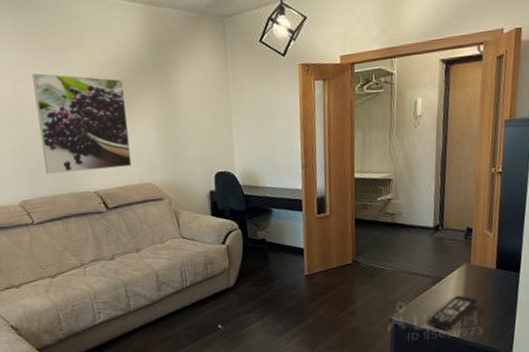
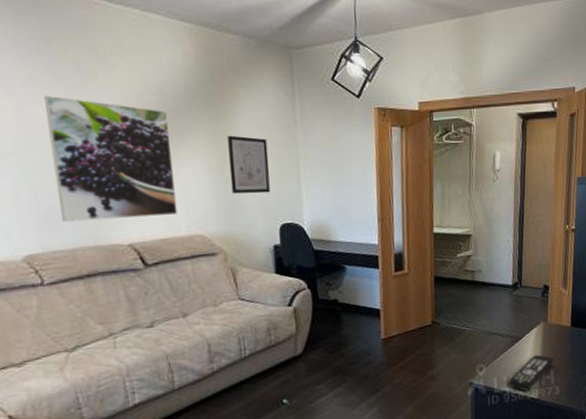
wall art: none [171,96,207,147] -> present [227,135,271,194]

